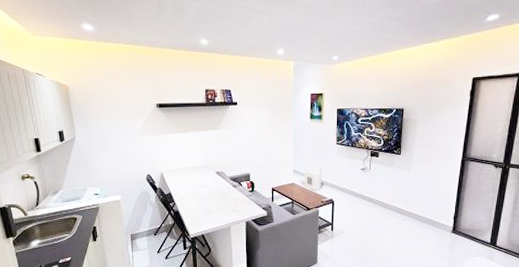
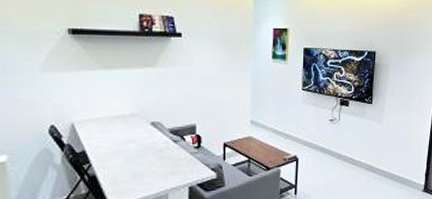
air purifier: present [304,168,323,191] -> none [264,118,286,147]

